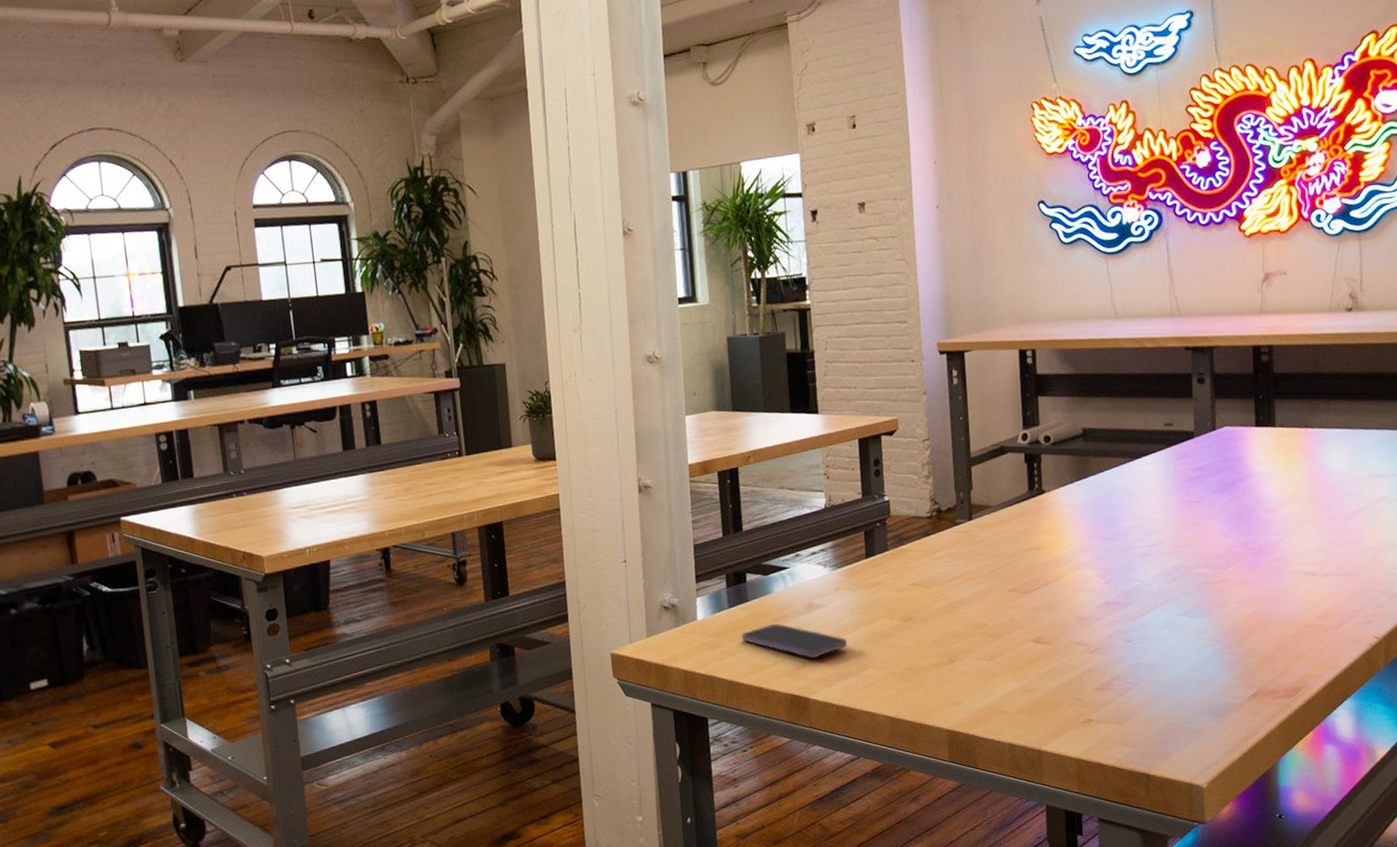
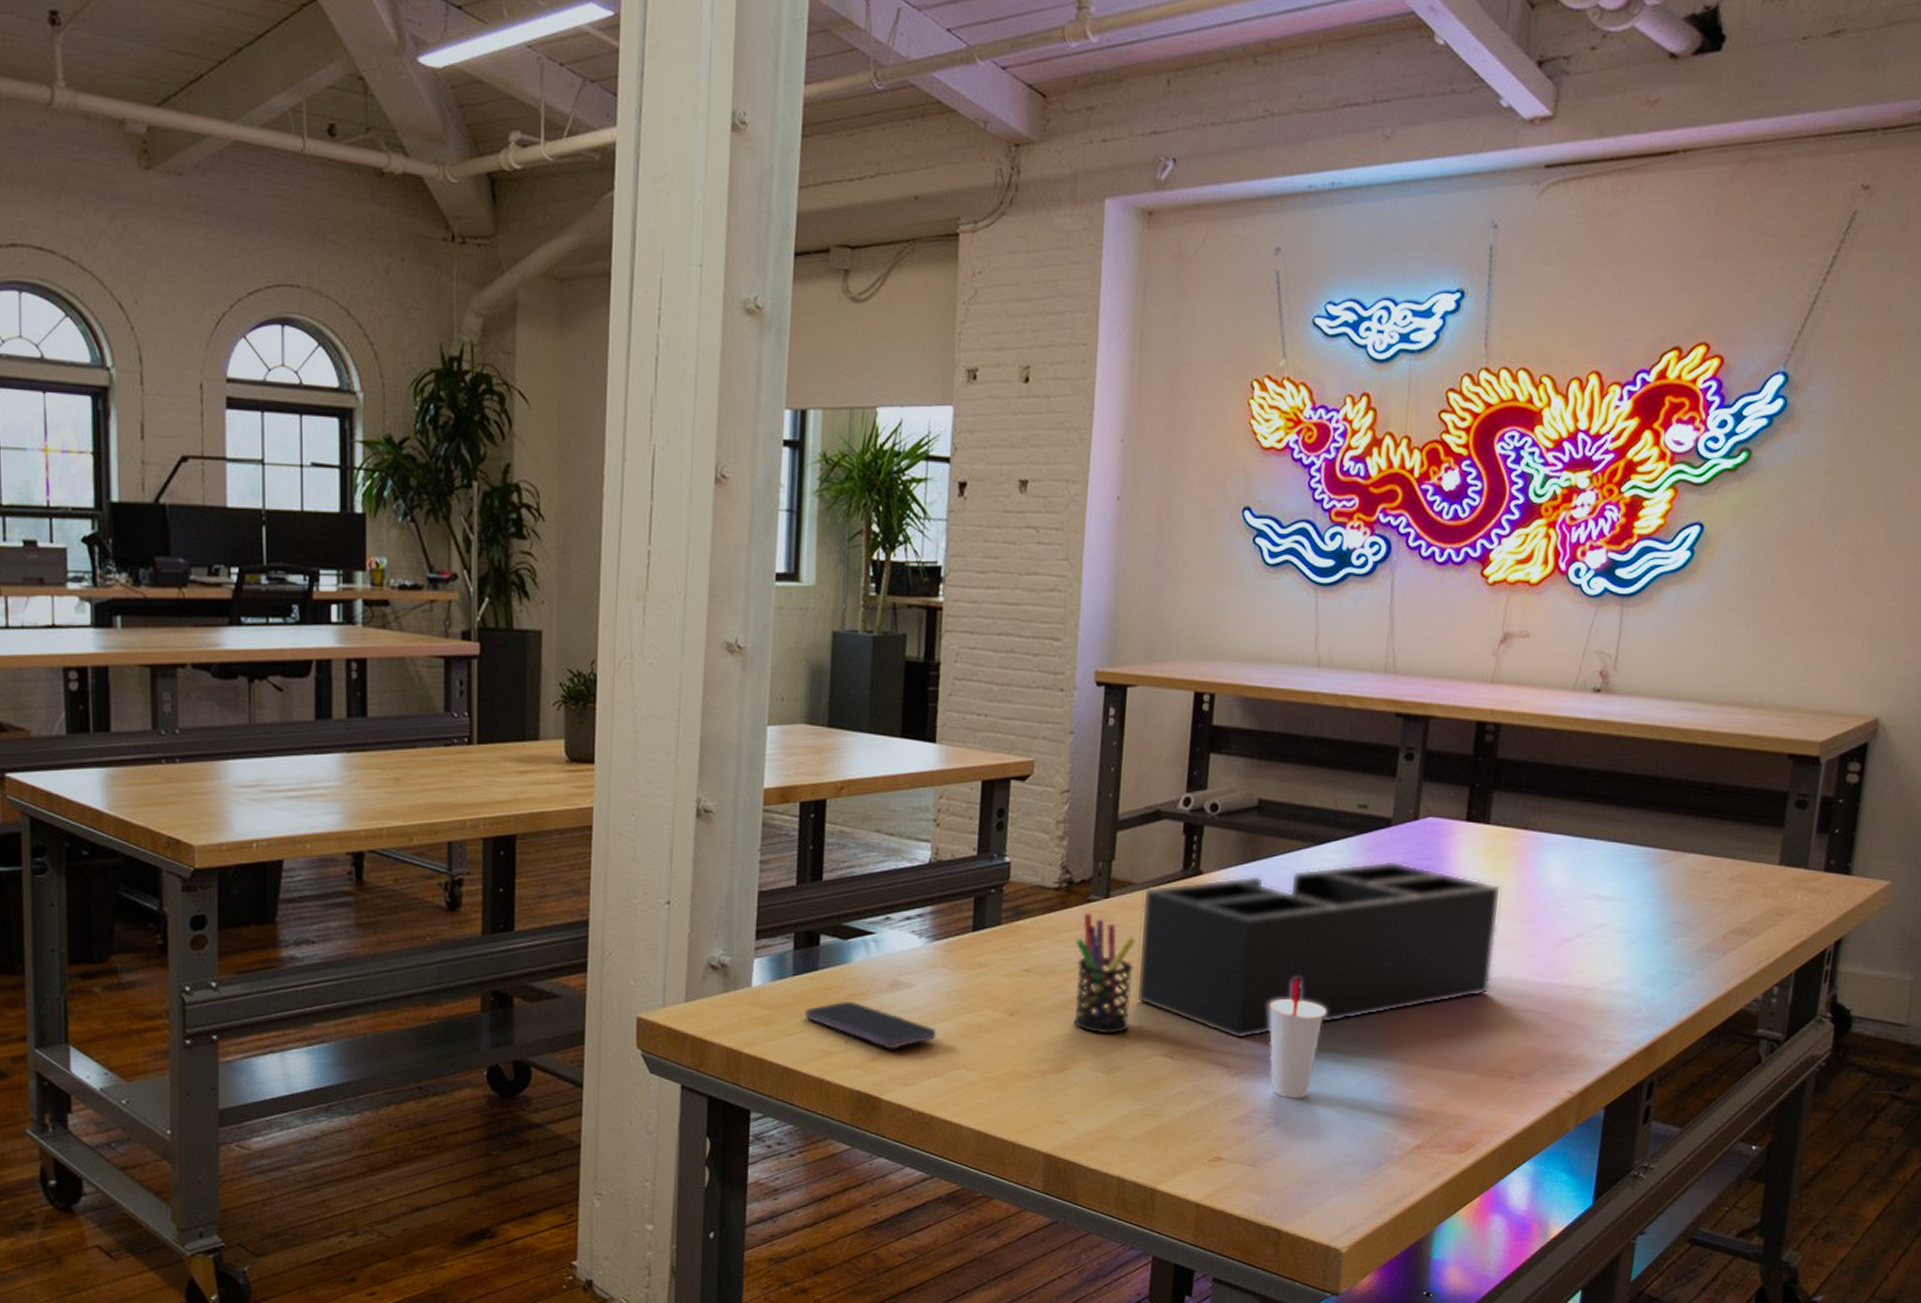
pen holder: none [950,533,1002,629] -> present [1072,913,1135,1035]
desk organizer: none [999,464,1296,623] -> present [1136,860,1502,1040]
cup: none [1114,568,1161,667] -> present [1268,978,1325,1100]

